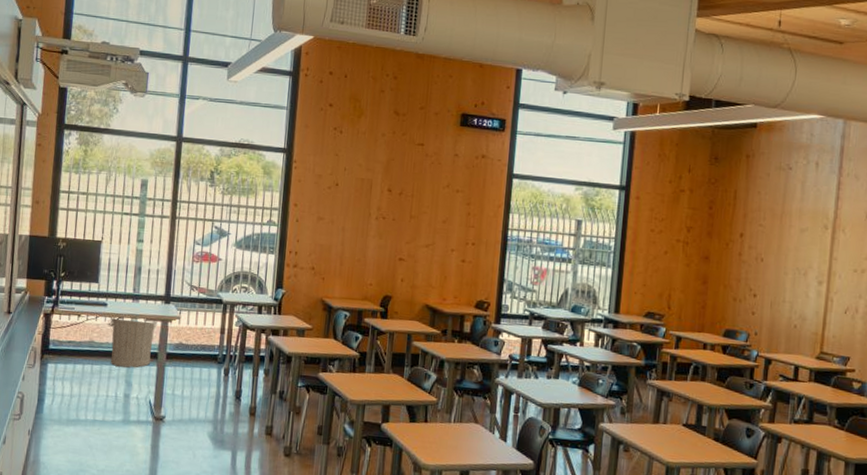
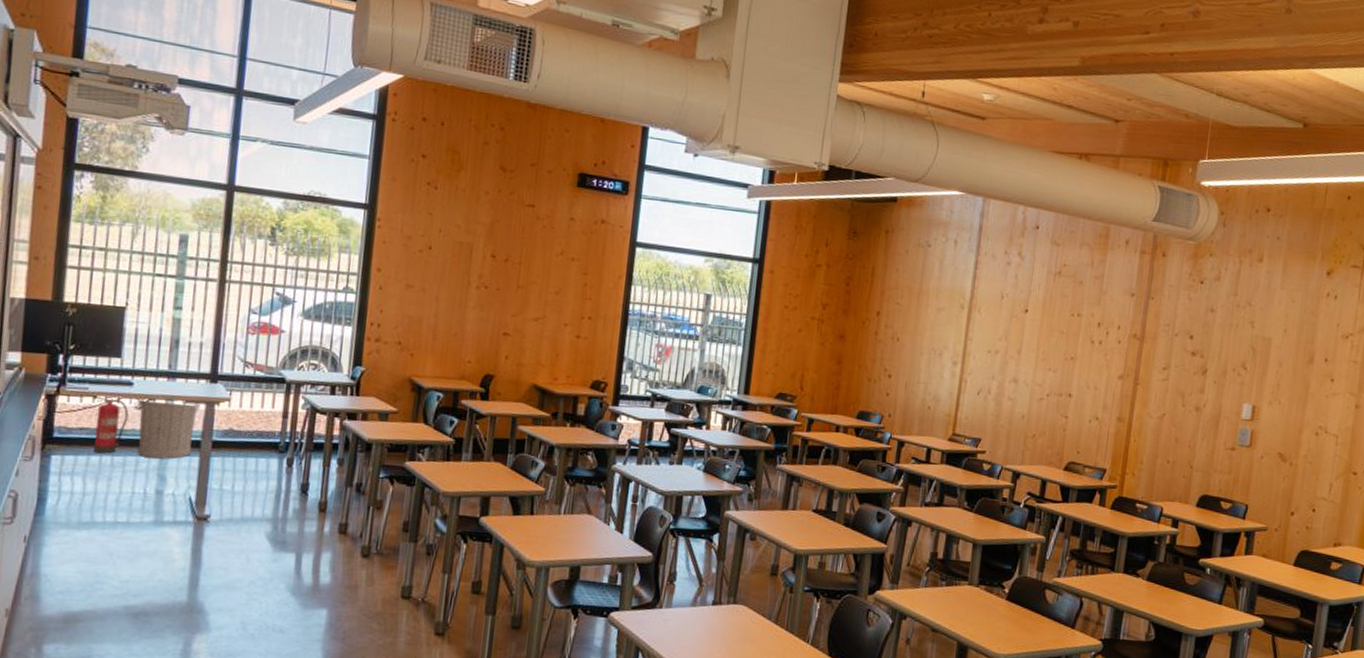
fire extinguisher: none [78,315,104,363] -> present [93,396,129,454]

